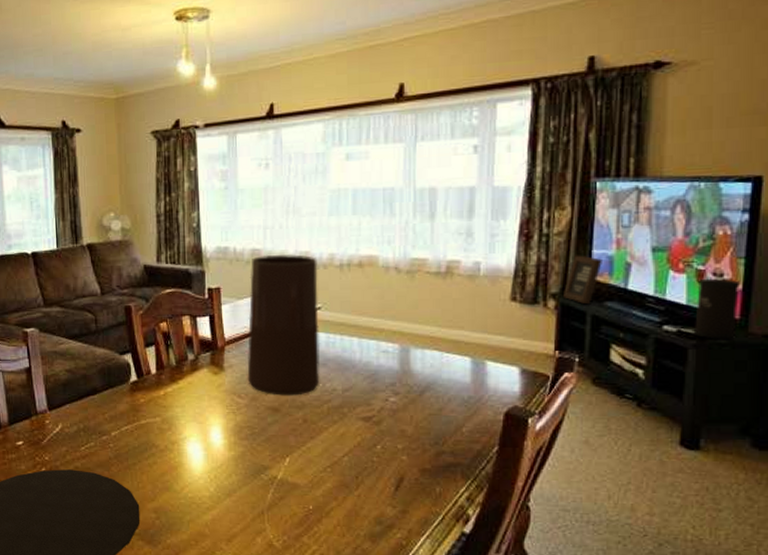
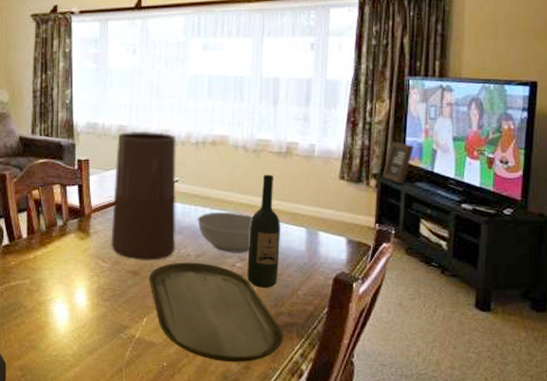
placemat: none [291,397,447,506] -> present [150,262,284,362]
bowl: none [344,341,409,387] -> present [197,212,254,253]
wine bottle: none [402,297,442,425] -> present [247,174,281,288]
speaker: present [695,278,741,341] -> none [486,165,522,218]

